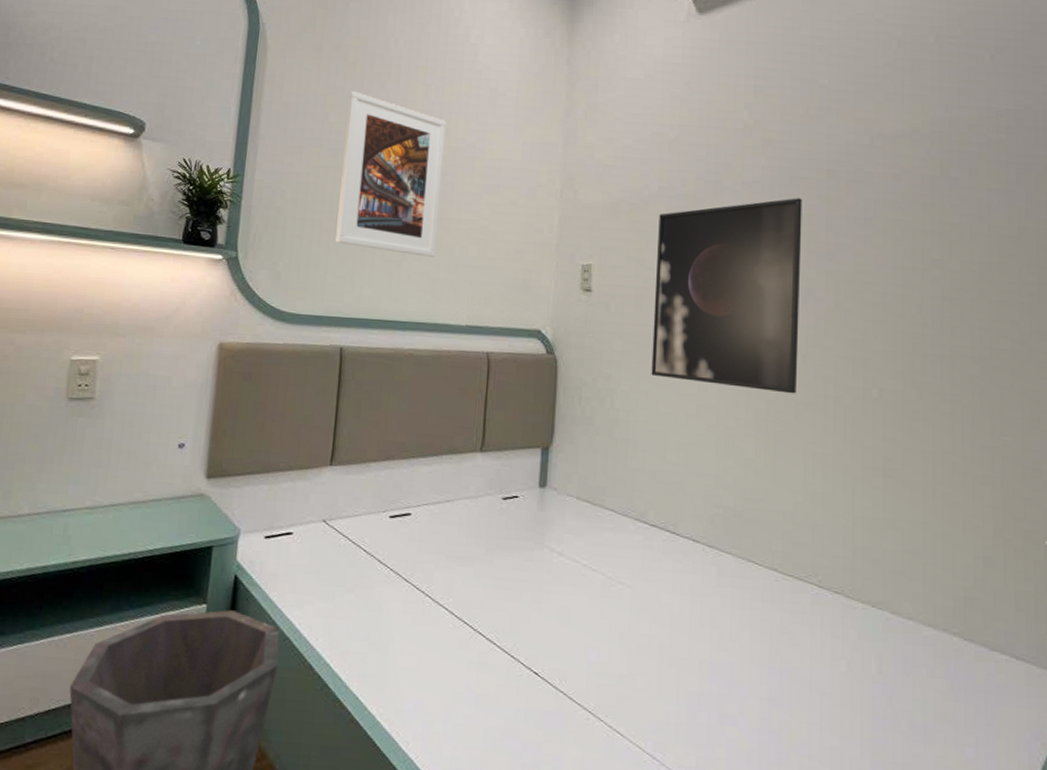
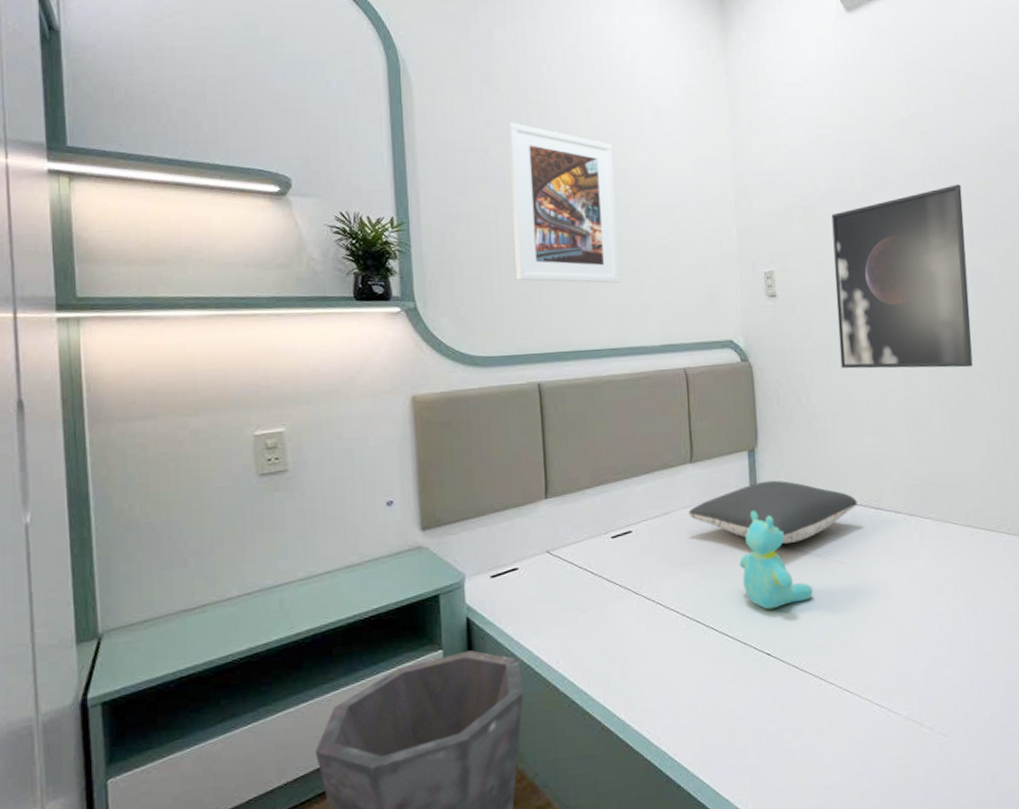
pillow: none [471,483,652,555] -> present [688,480,857,544]
teddy bear: none [517,513,593,624] -> present [739,510,813,610]

